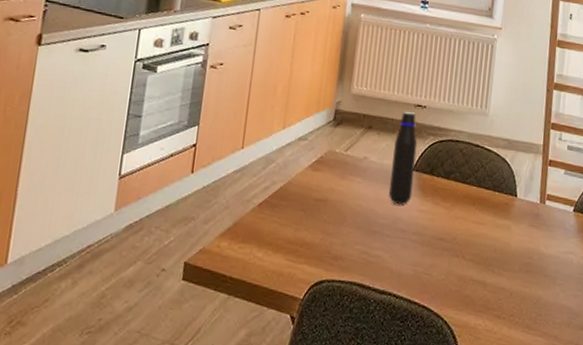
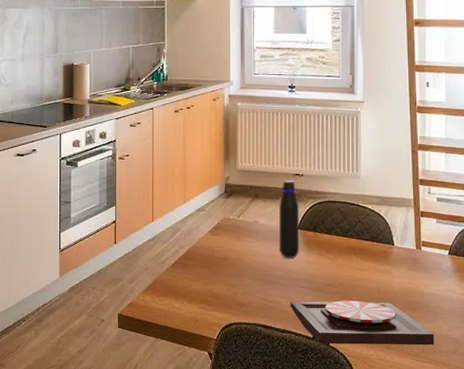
plate: none [394,256,549,316] -> present [290,300,434,346]

